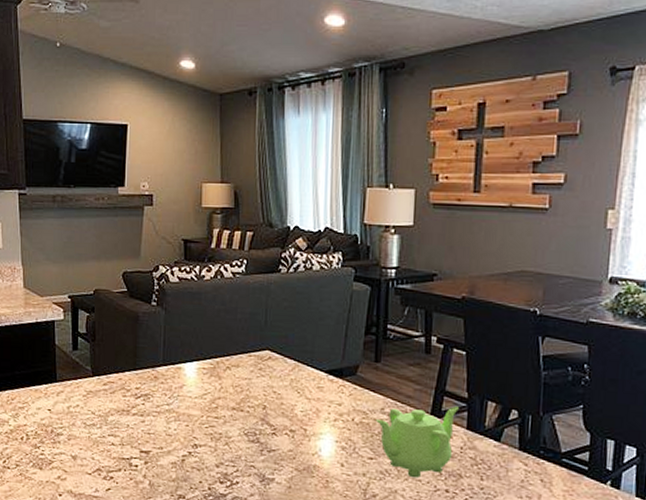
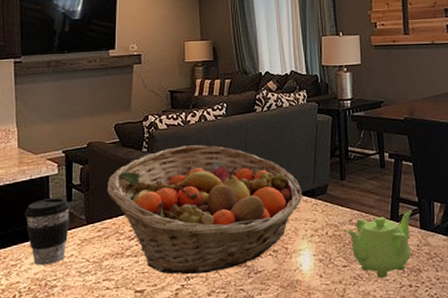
coffee cup: none [31,344,77,412] -> present [25,197,71,266]
fruit basket: none [114,303,328,444] -> present [107,145,303,275]

